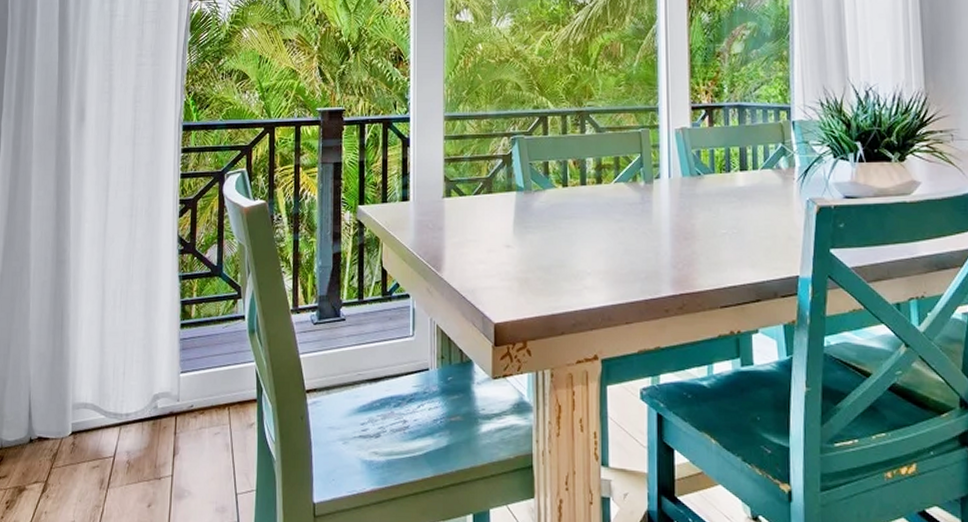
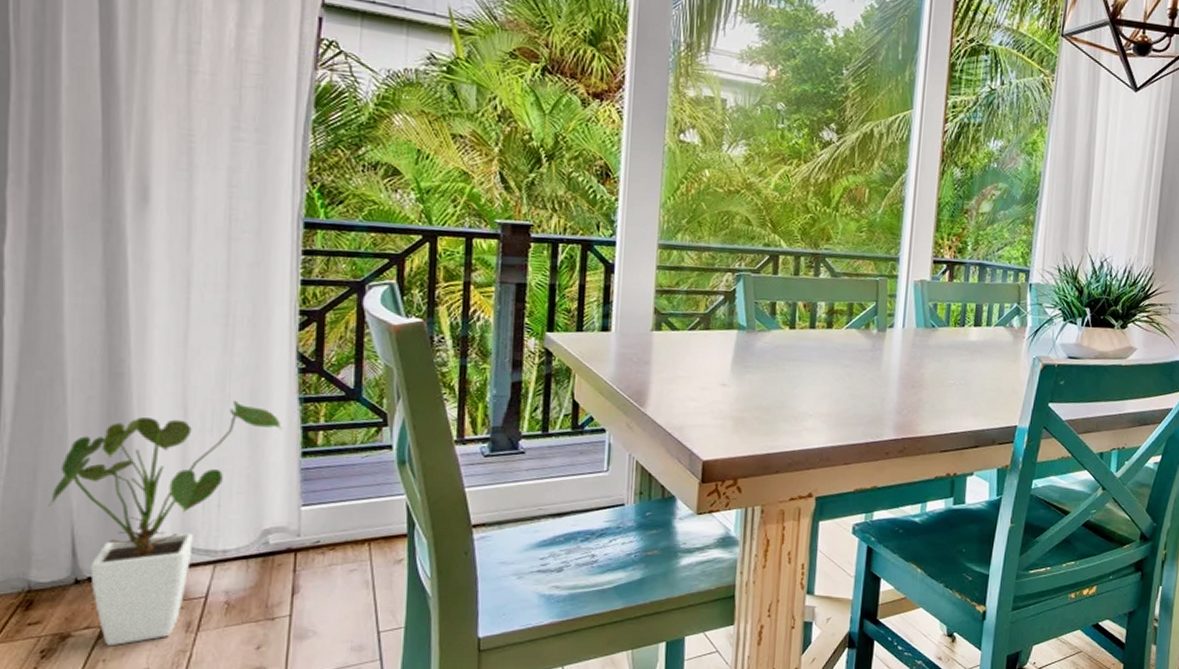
house plant: none [16,280,167,500] -> present [49,400,282,646]

